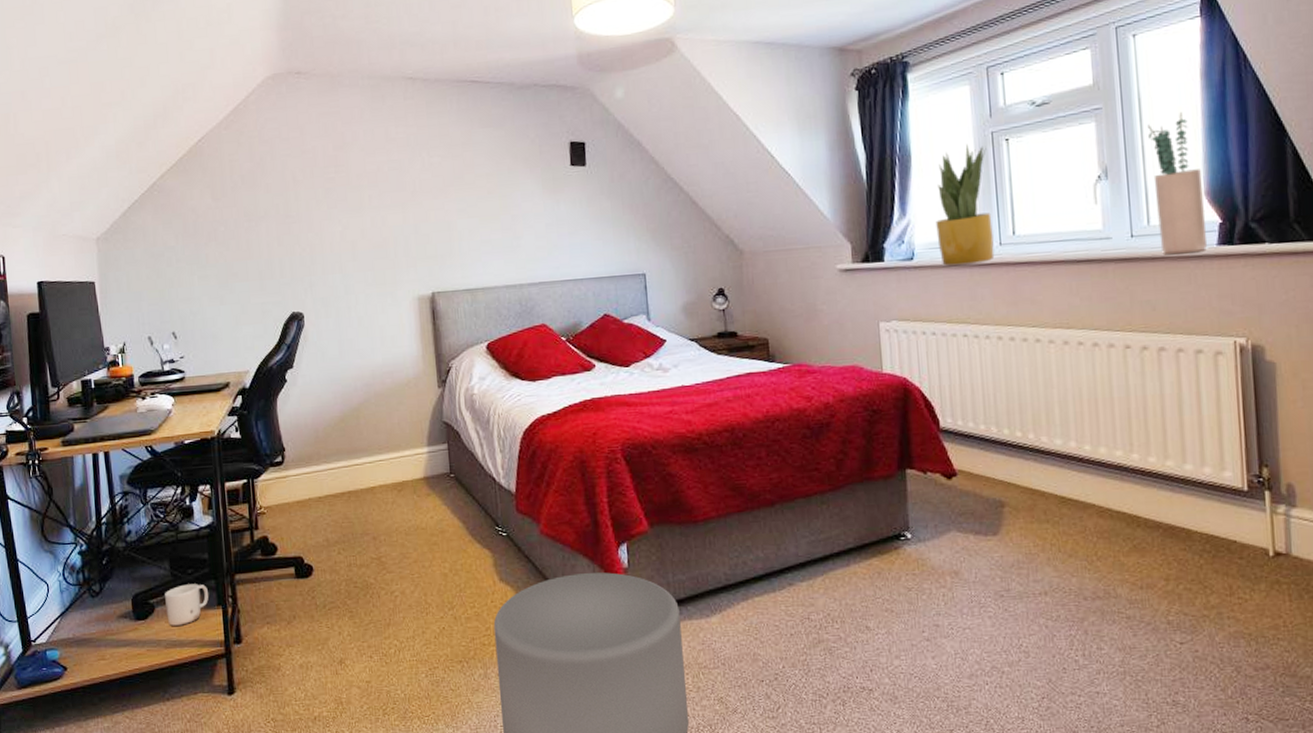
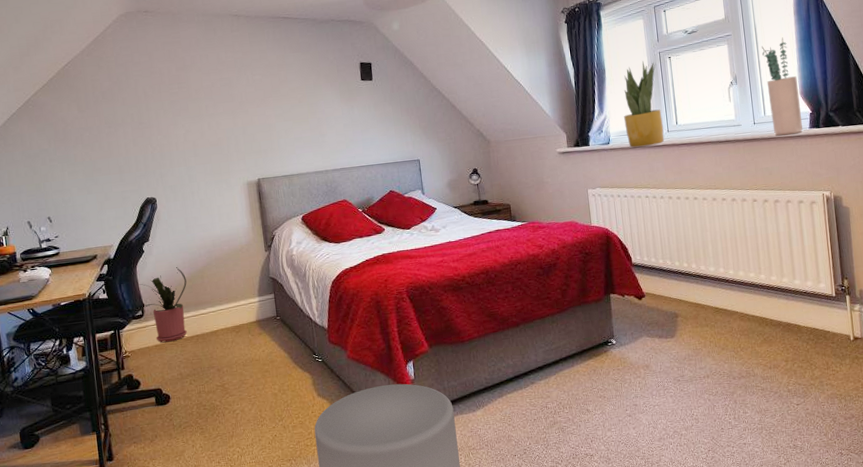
mug: present [164,584,209,626] -> none [47,416,85,451]
house plant: none [279,403,338,499] -> present [138,267,187,343]

